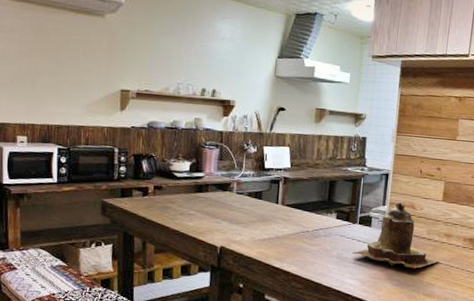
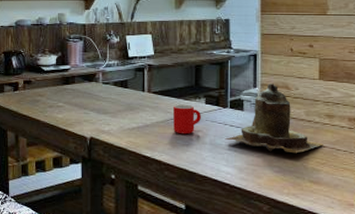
mug: none [303,218,332,248] -> present [173,104,202,135]

